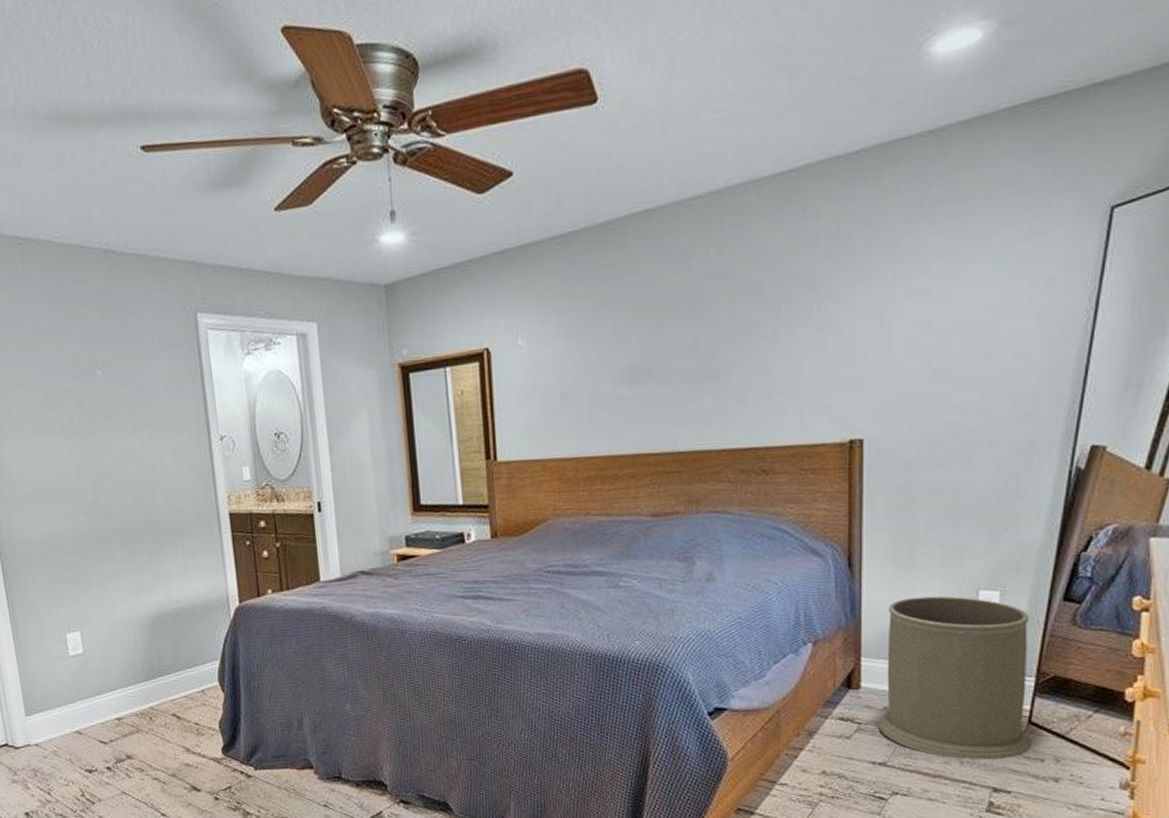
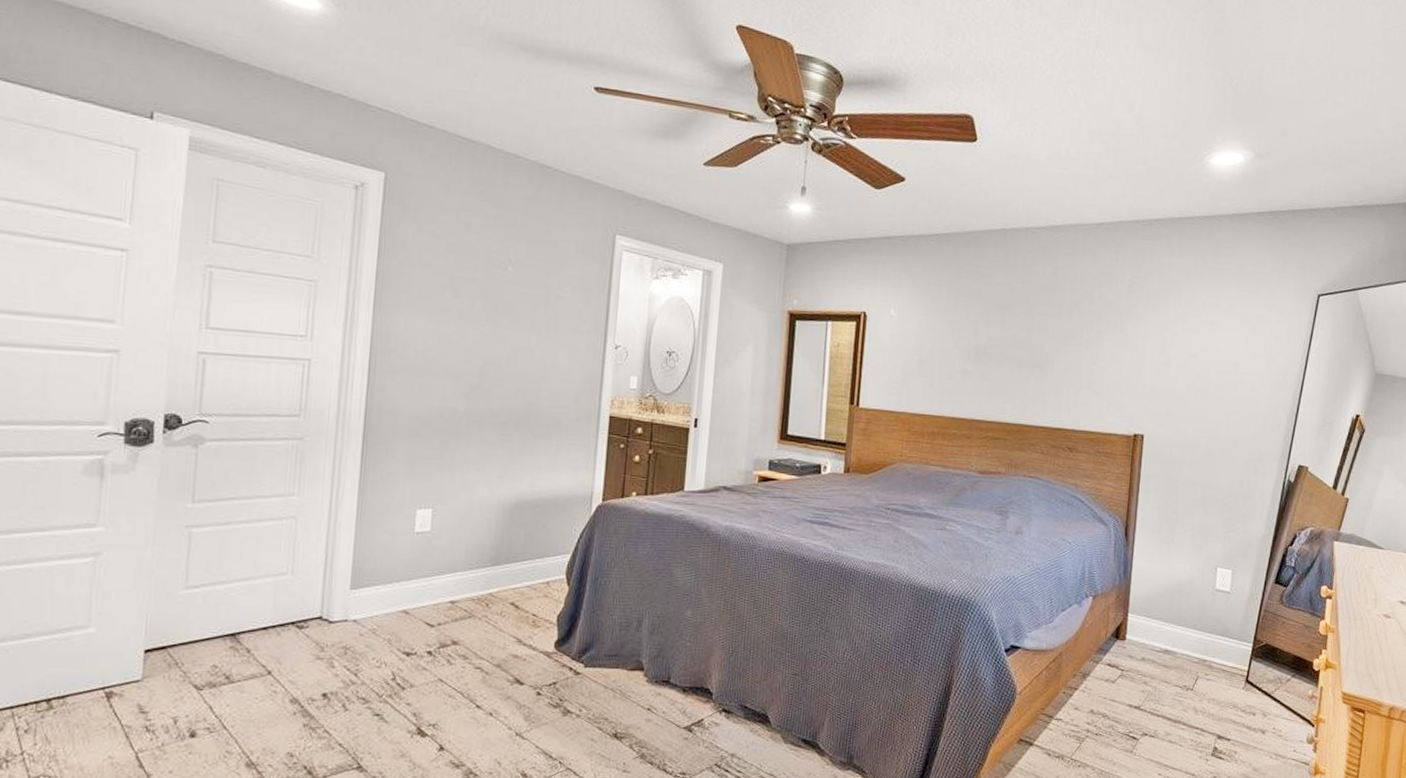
trash can: present [879,596,1032,760] -> none [1137,567,1251,711]

